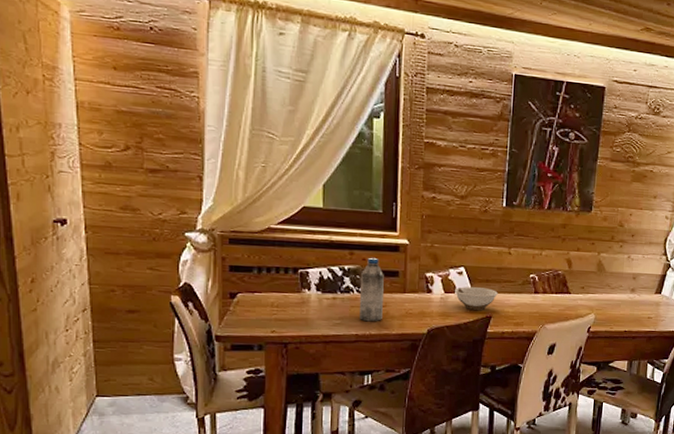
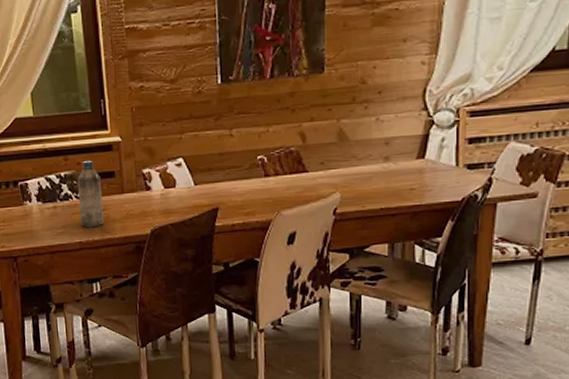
bowl: present [455,287,498,311] -> none [175,177,223,205]

